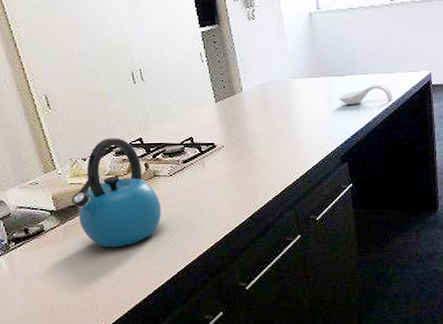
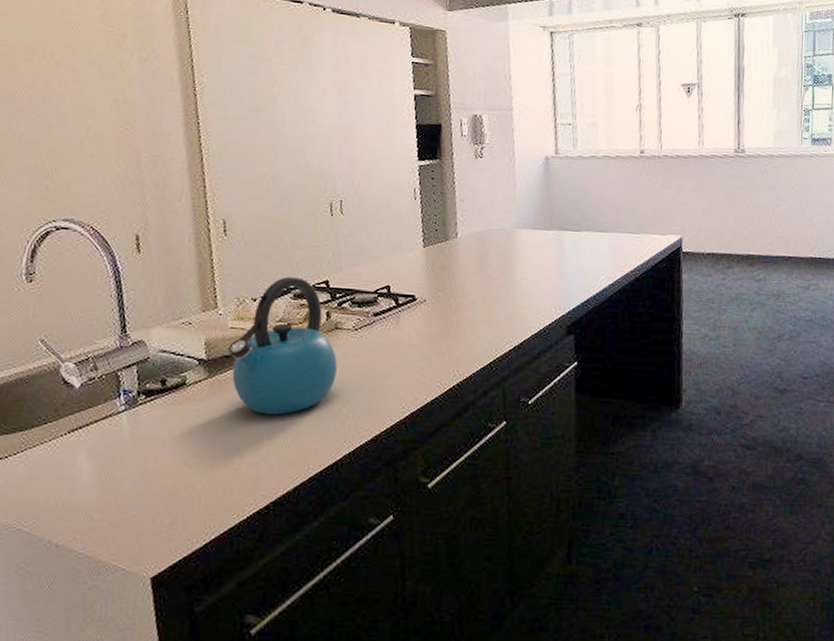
spoon rest: present [338,83,393,105] -> none [569,244,635,267]

